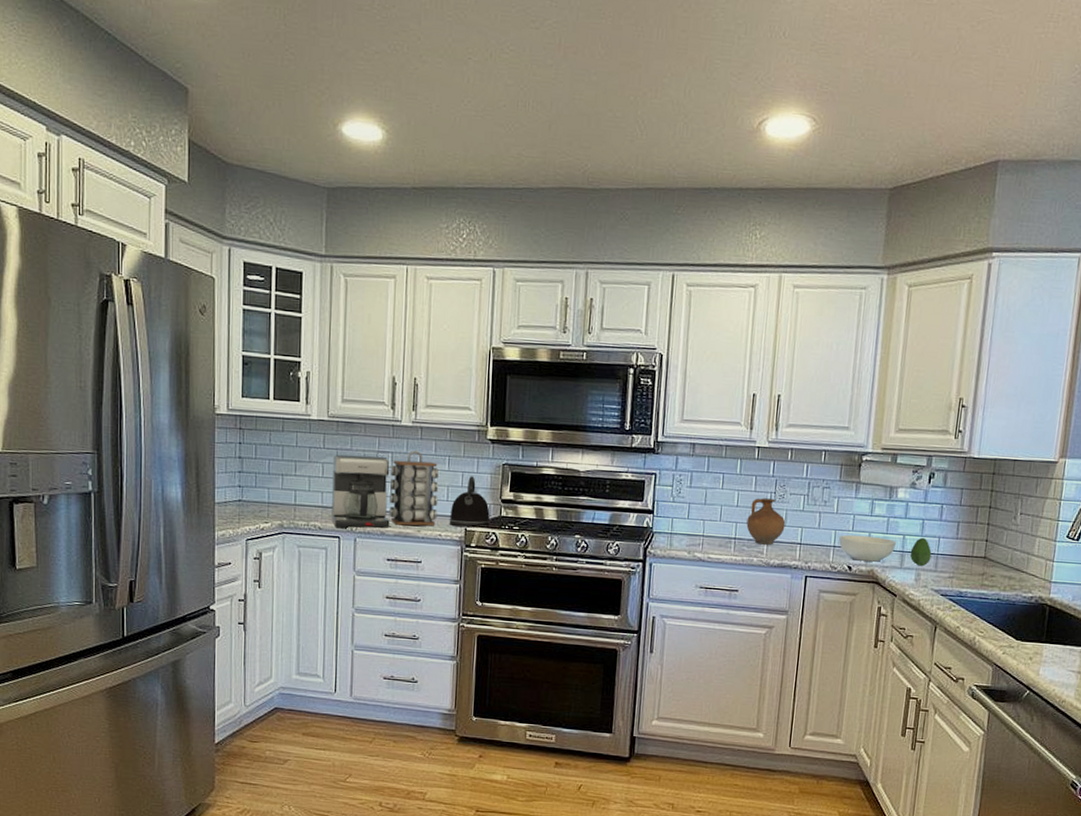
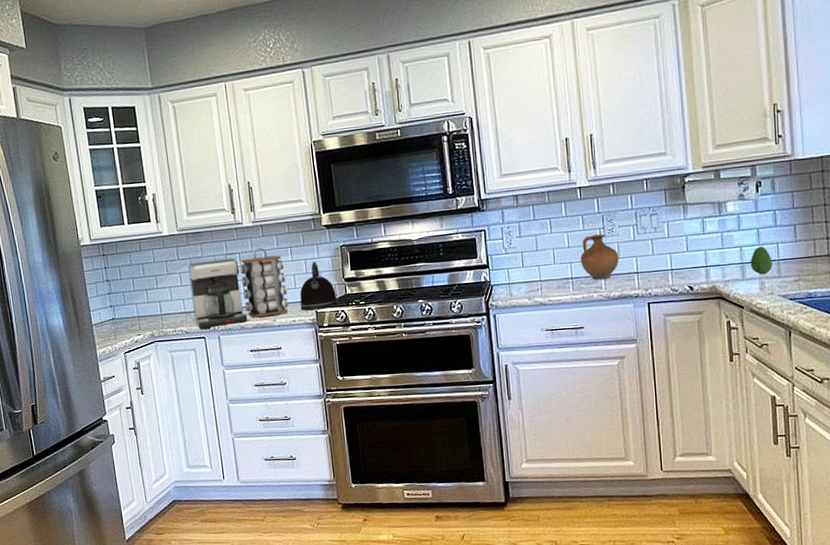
bowl: present [838,534,897,562] -> none [674,253,735,280]

